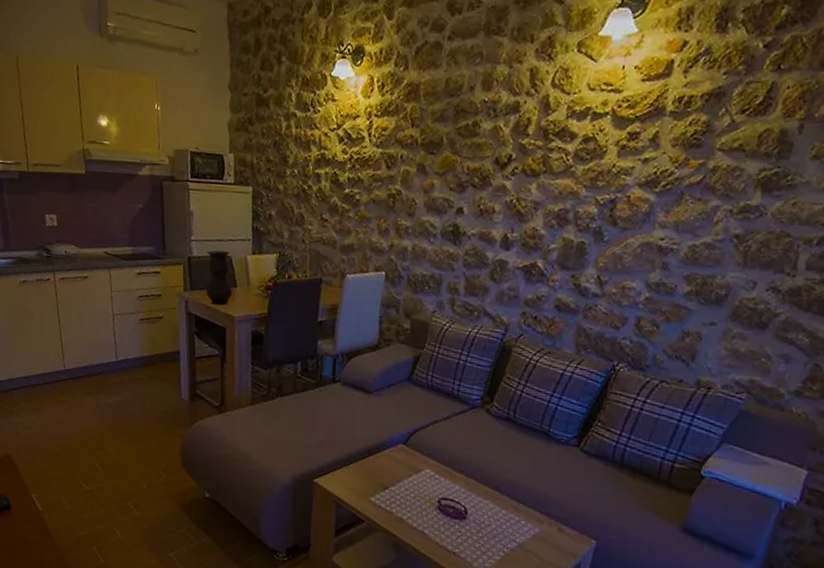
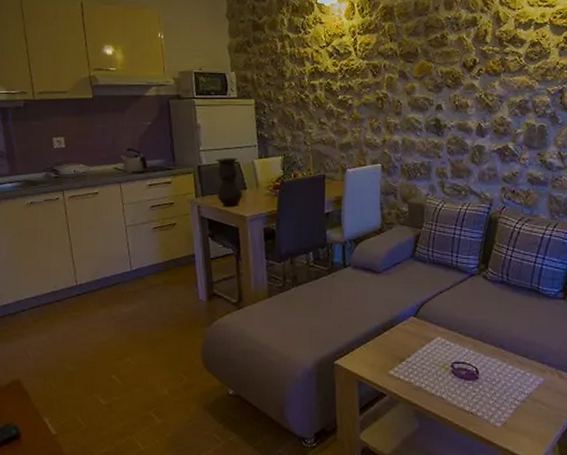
kettle: none [110,231,138,260] -> present [120,148,148,174]

